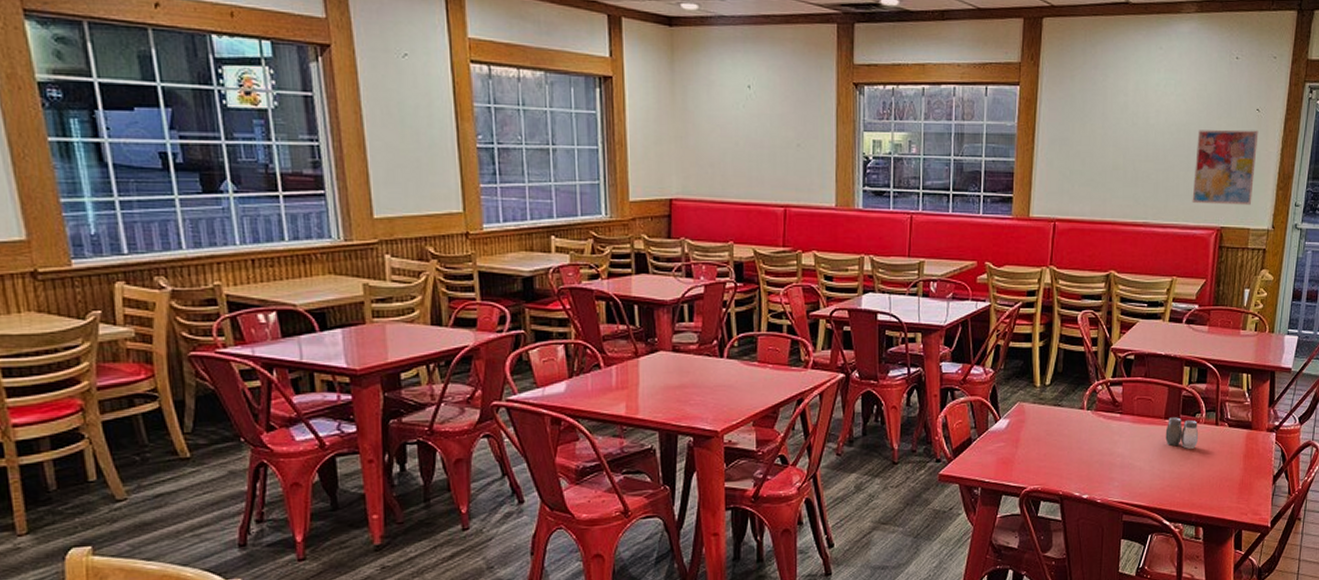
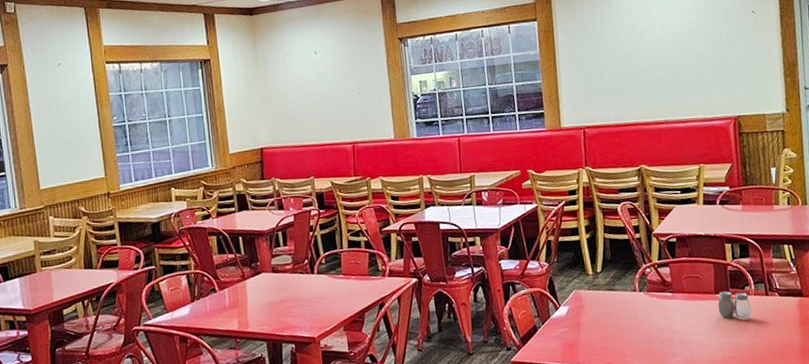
wall art: present [1192,129,1259,205] -> none [701,29,763,98]

